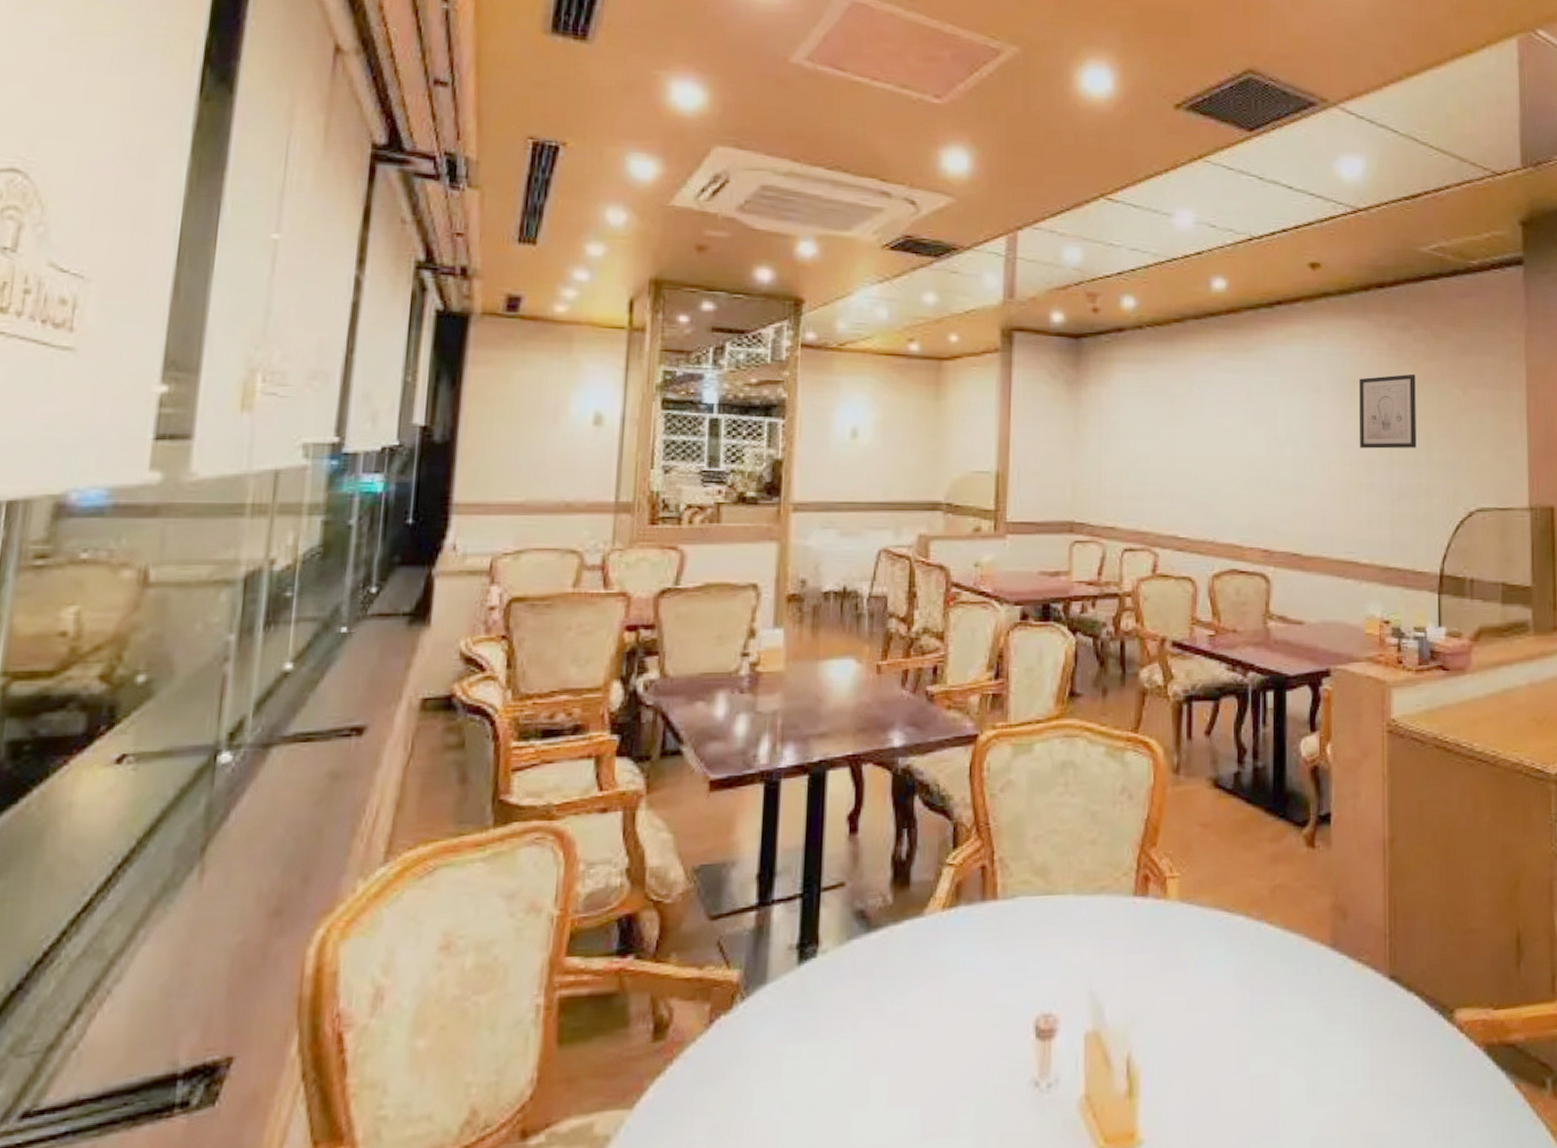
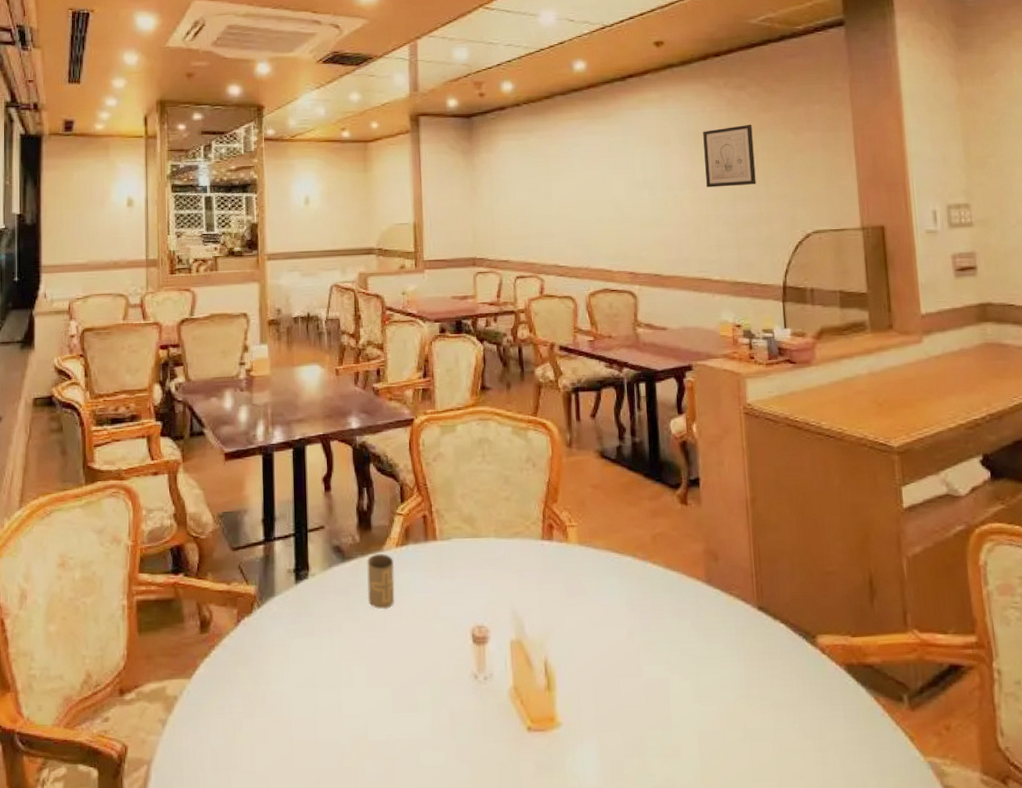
bottle: none [897,918,938,997] -> present [367,553,395,610]

